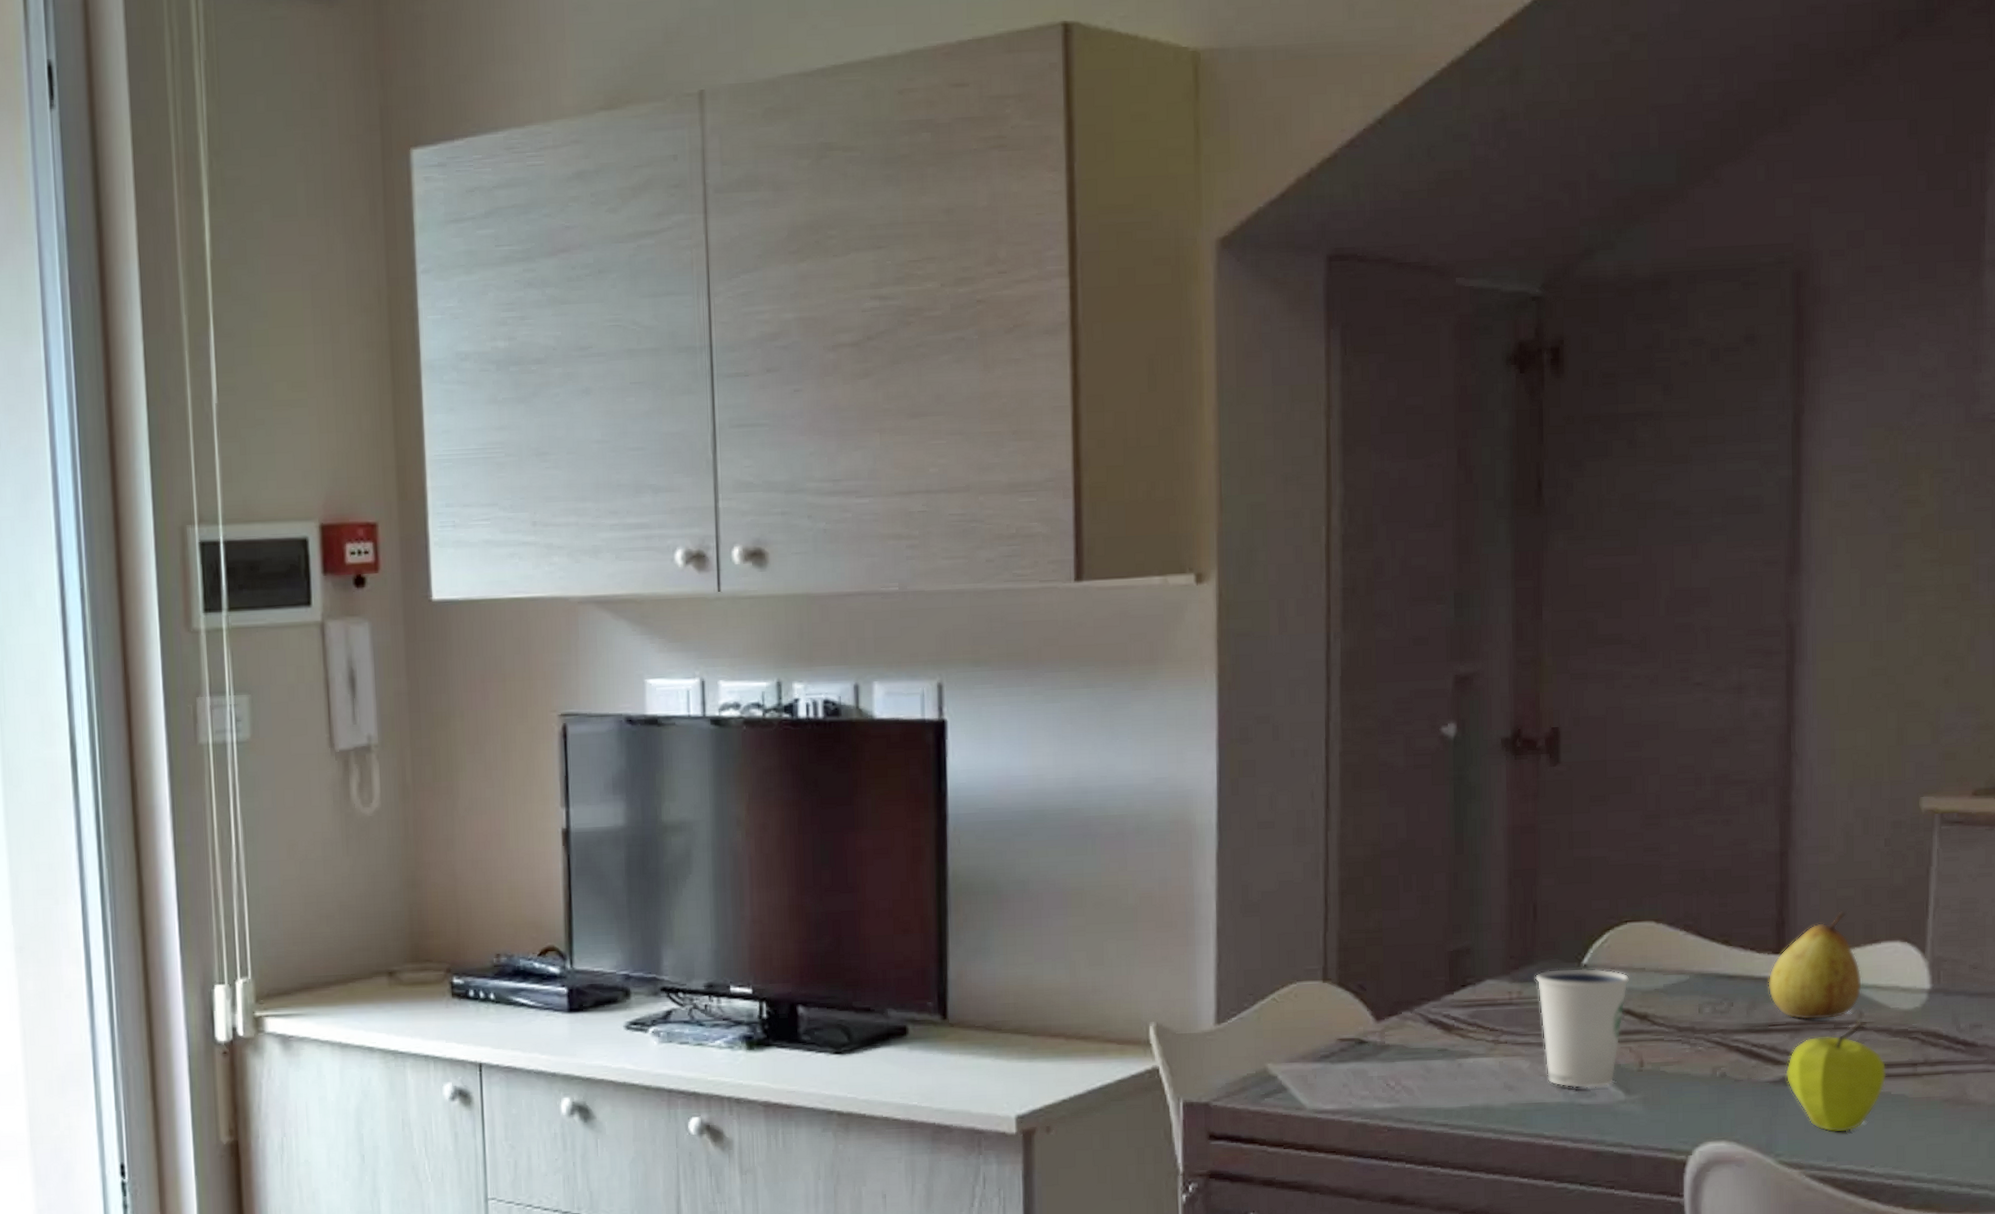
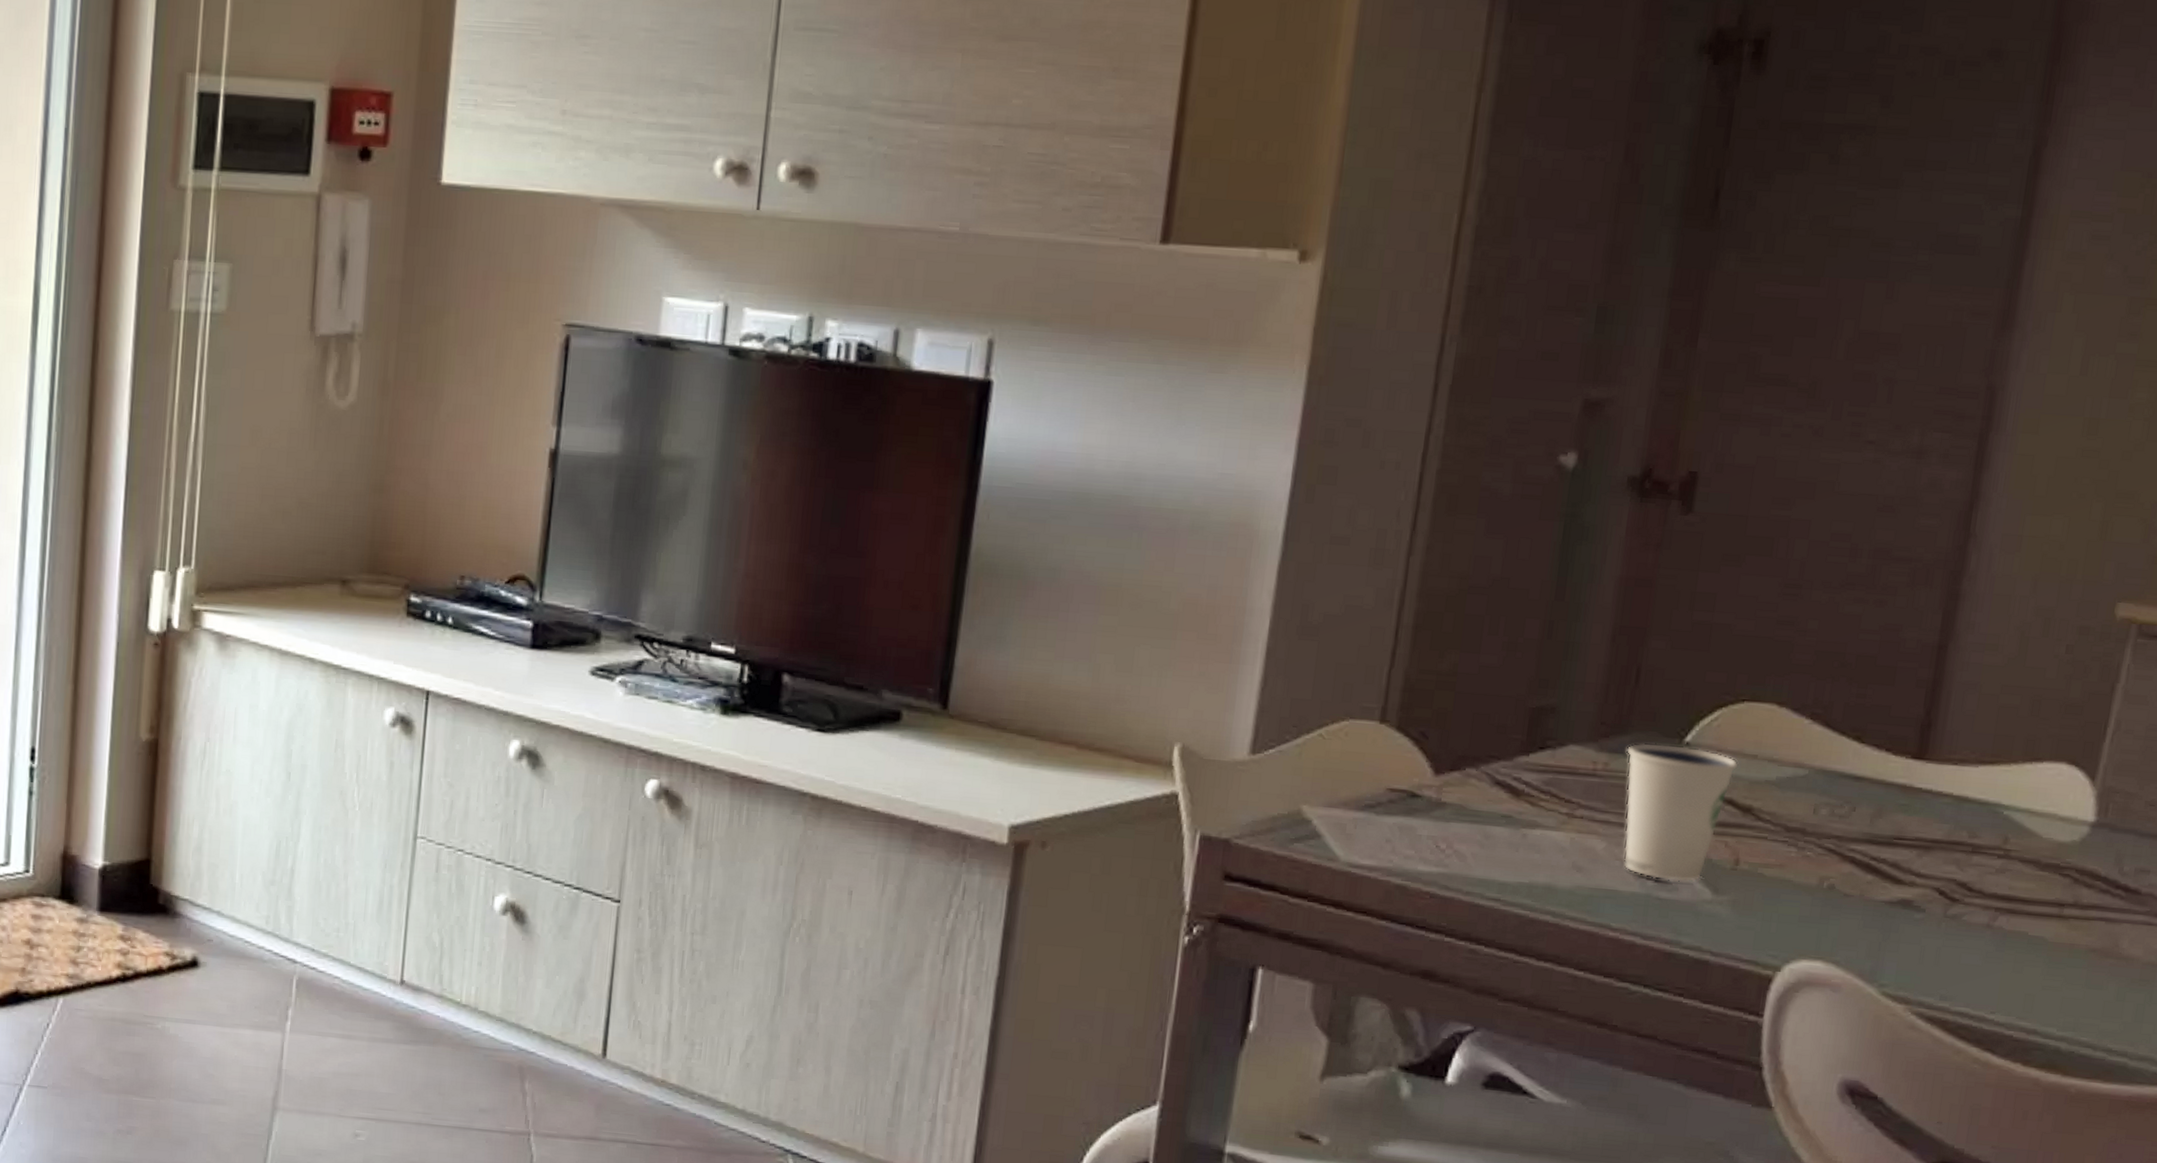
fruit: present [1768,911,1862,1020] -> none [1899,721,2015,841]
fruit: present [1785,1020,1887,1133] -> none [1905,846,2028,971]

